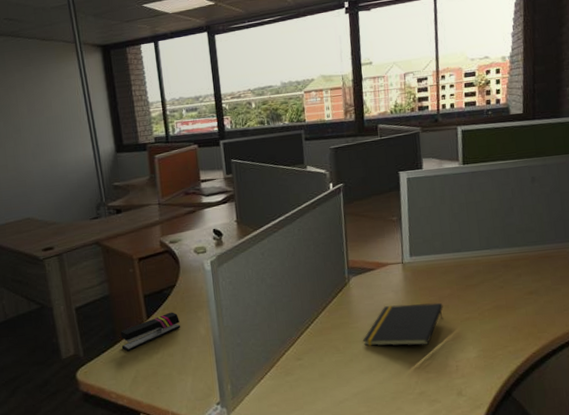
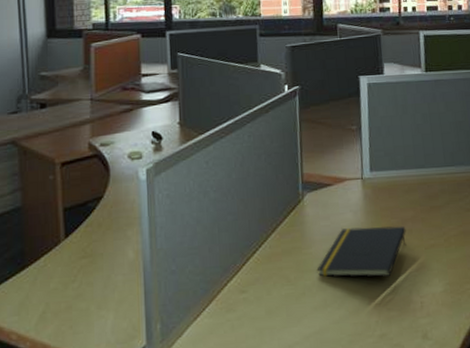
stapler: present [120,312,180,352] -> none [30,230,104,279]

